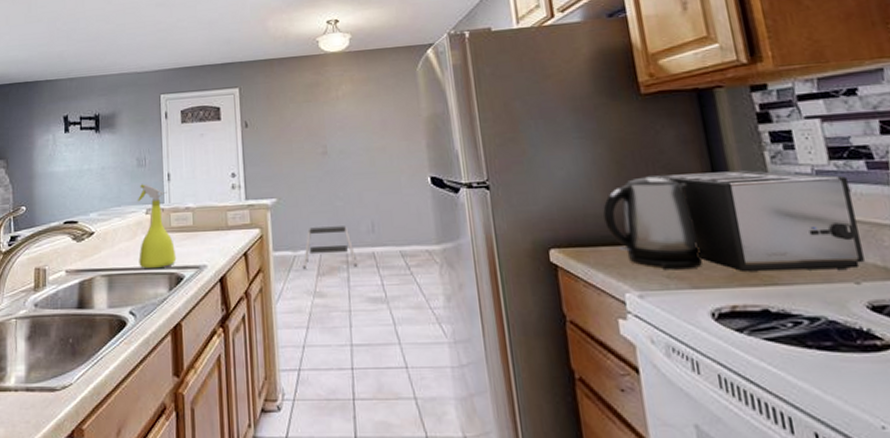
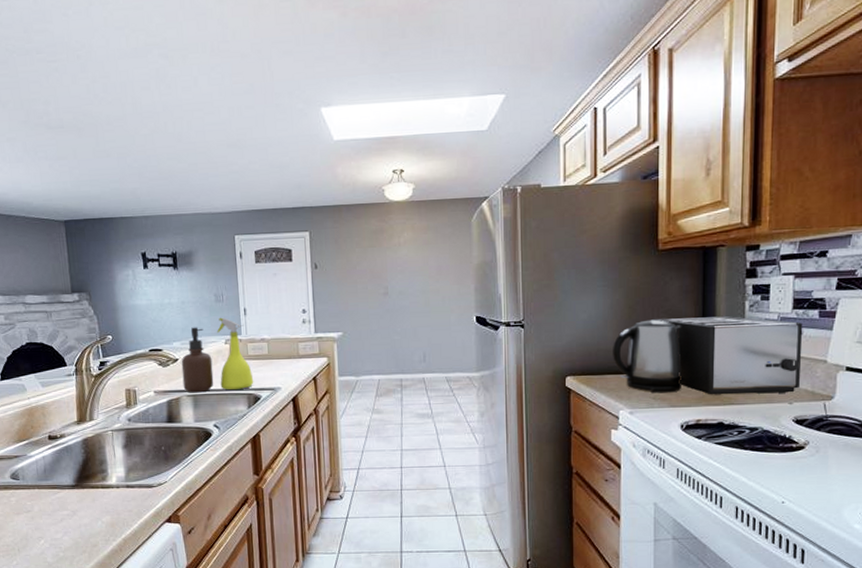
soap dispenser: none [97,195,132,273] -> present [181,327,214,393]
step stool: present [303,226,358,269] -> none [364,356,410,391]

